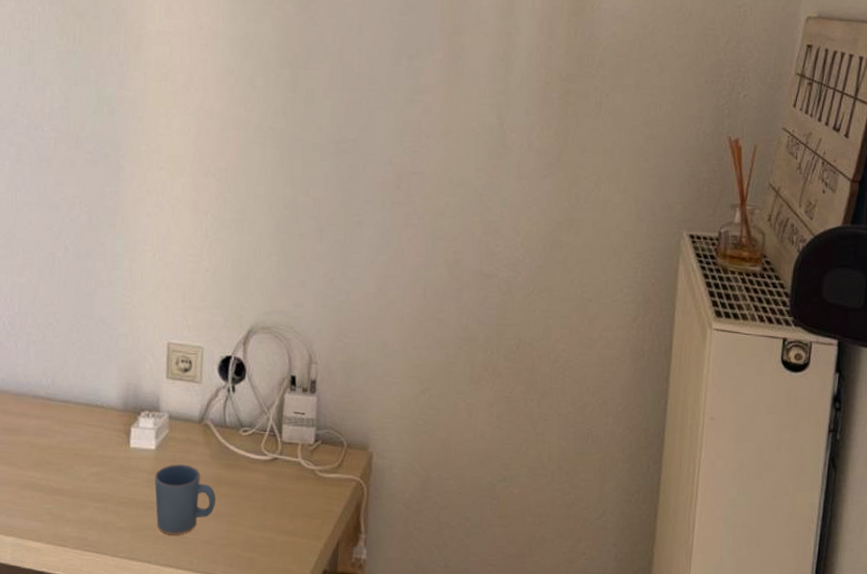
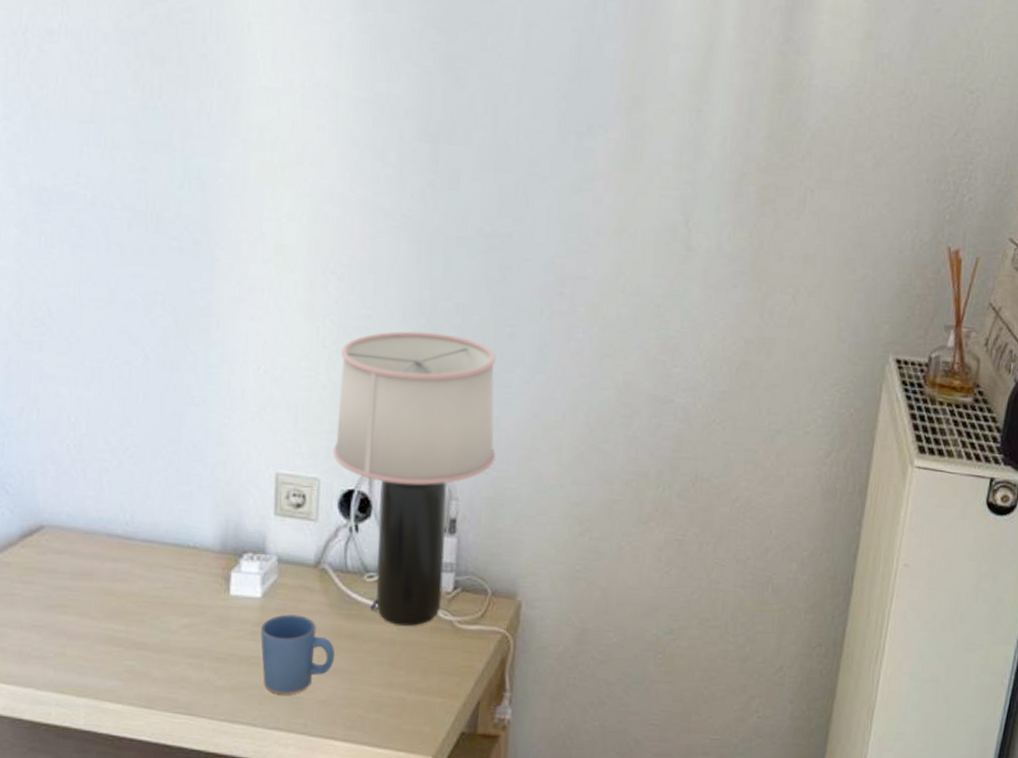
table lamp: none [213,221,348,474] -> present [332,330,496,626]

